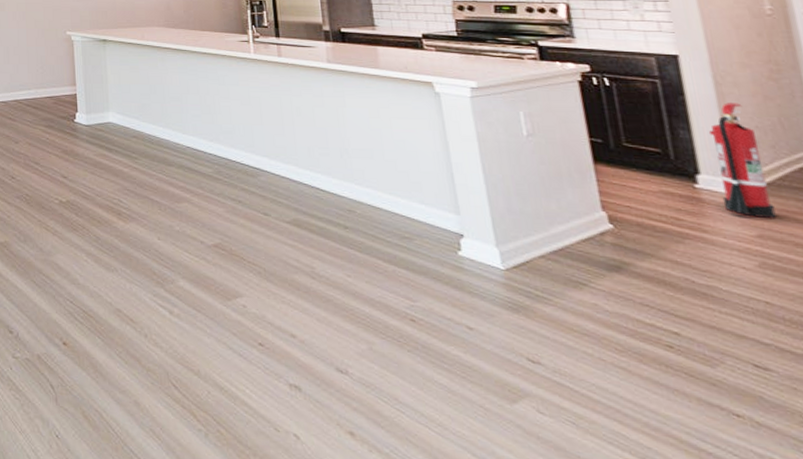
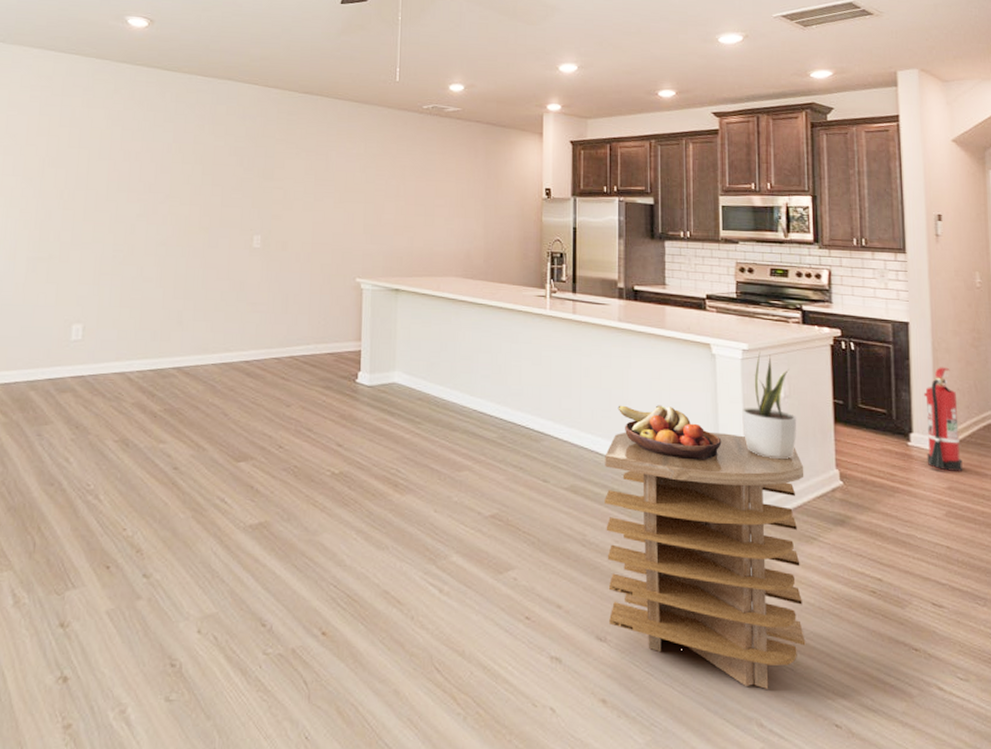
side table: none [326,168,587,441] -> present [605,431,806,689]
fruit bowl: none [335,143,458,199] -> present [618,405,722,460]
potted plant: none [478,89,548,200] -> present [742,351,797,460]

